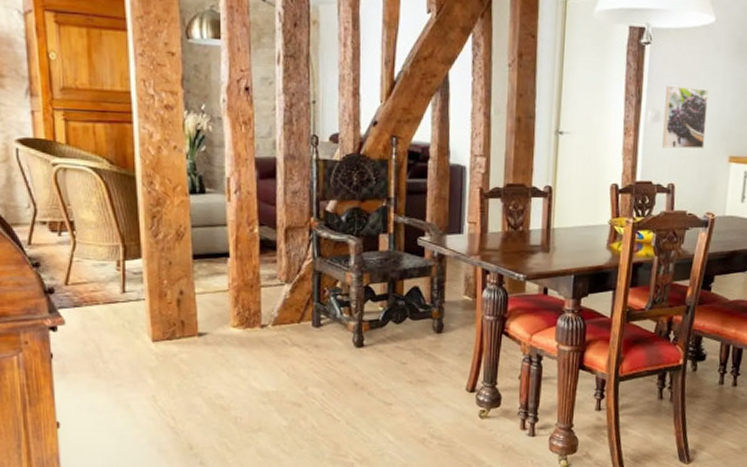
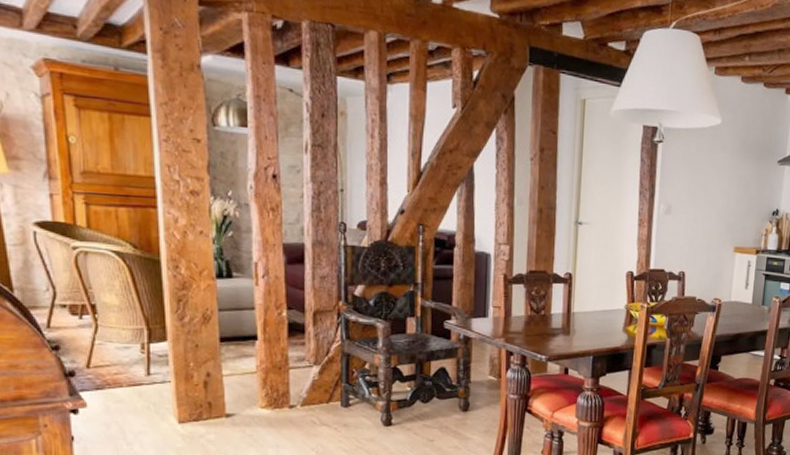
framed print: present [662,85,709,149] -> none [674,181,716,240]

